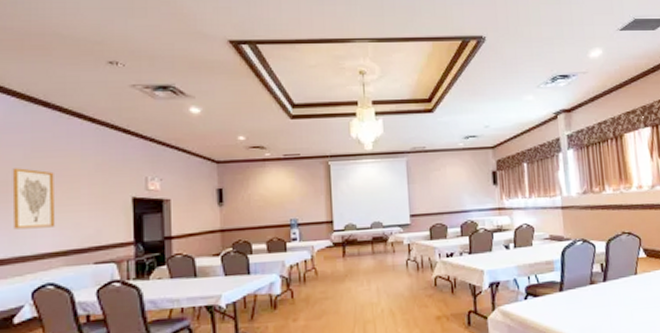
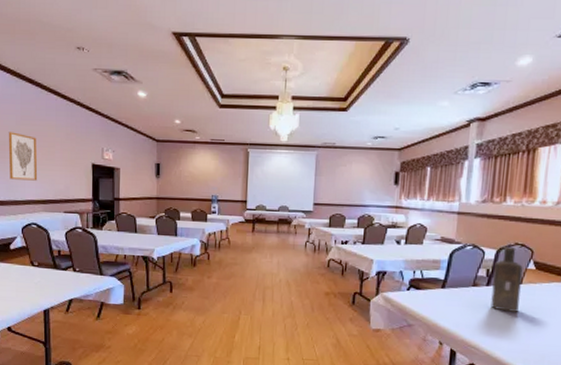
bottle: none [607,236,639,307] -> present [490,246,523,312]

